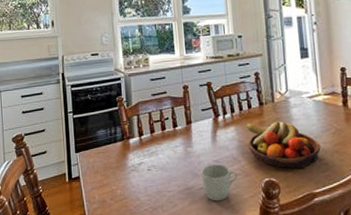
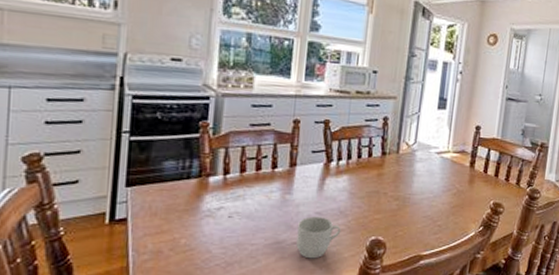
fruit bowl: present [246,120,321,170] -> none [360,173,438,230]

